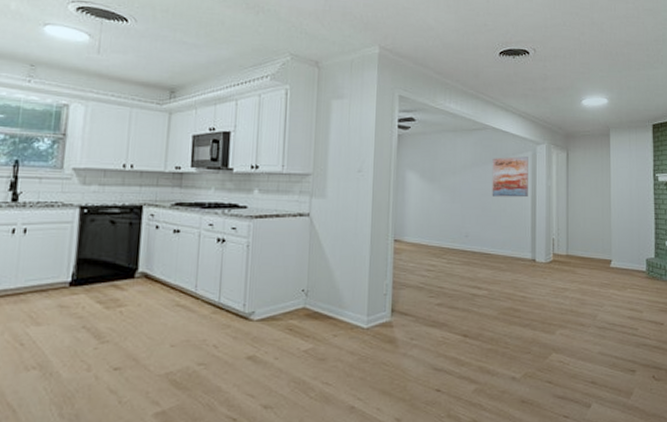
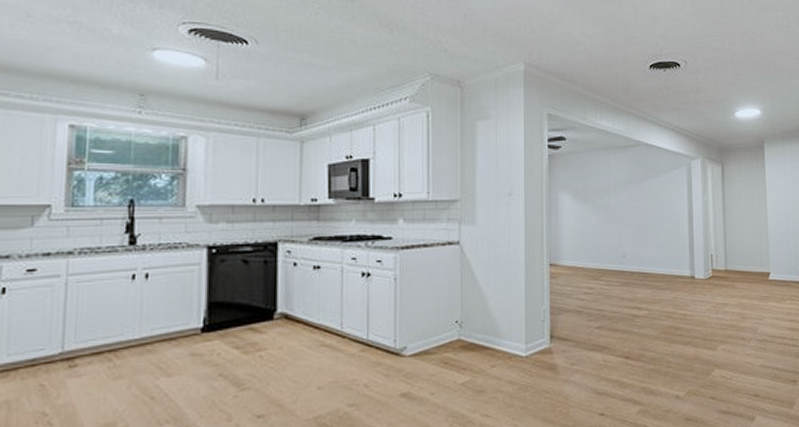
wall art: present [492,156,528,198] -> none [647,172,685,215]

